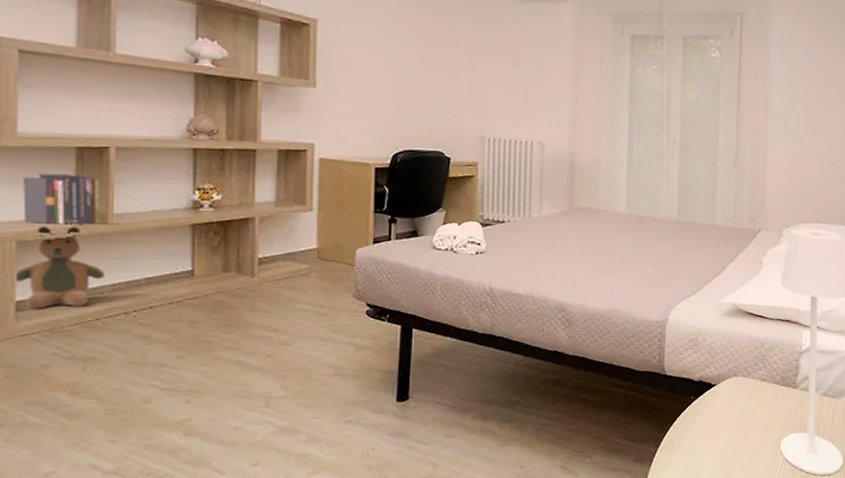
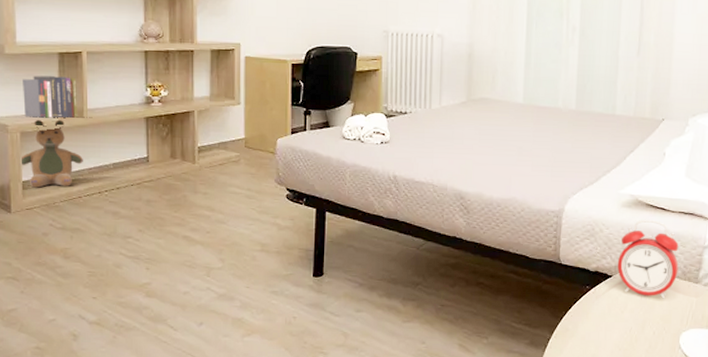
alarm clock: none [720,327,778,406] -> present [617,219,679,299]

